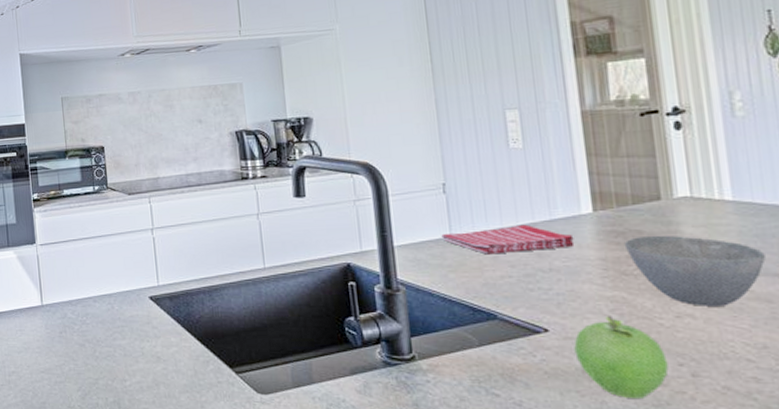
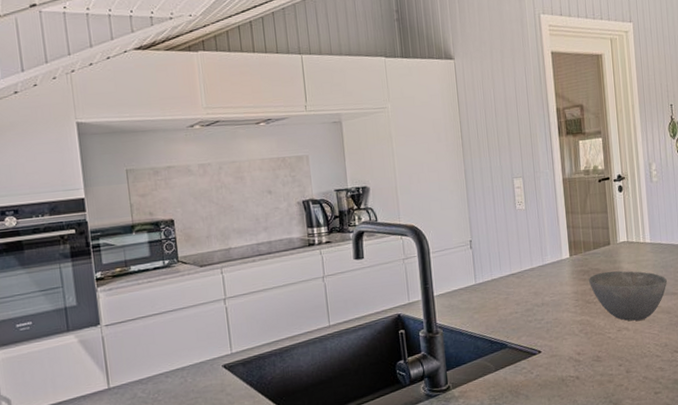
dish towel: present [441,224,575,255] -> none [469,270,558,297]
fruit: present [574,315,669,398] -> none [557,334,613,395]

